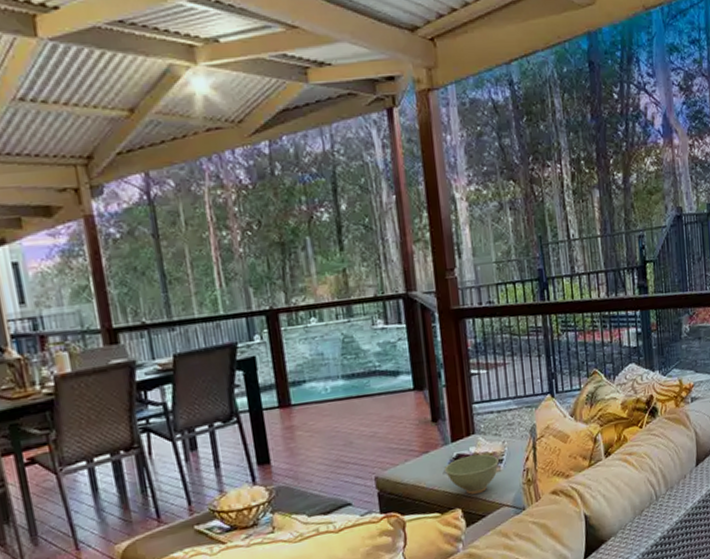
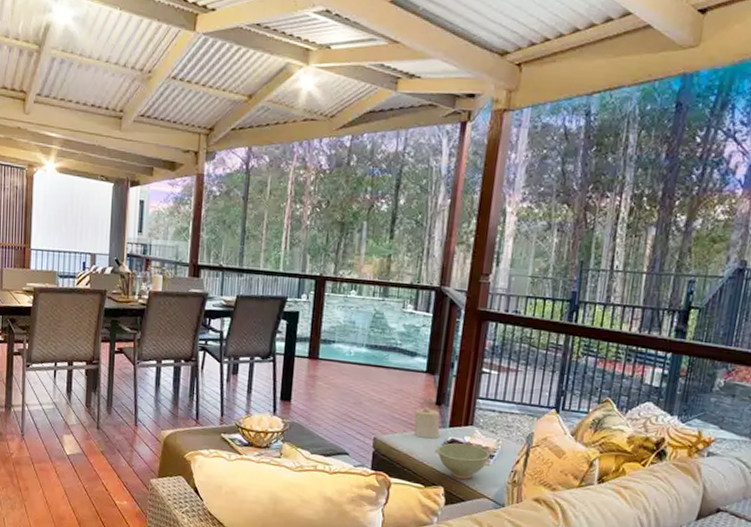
candle: none [412,426,444,463] -> present [414,406,440,439]

